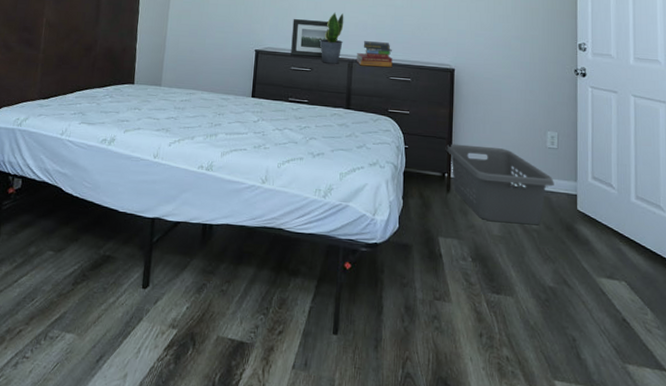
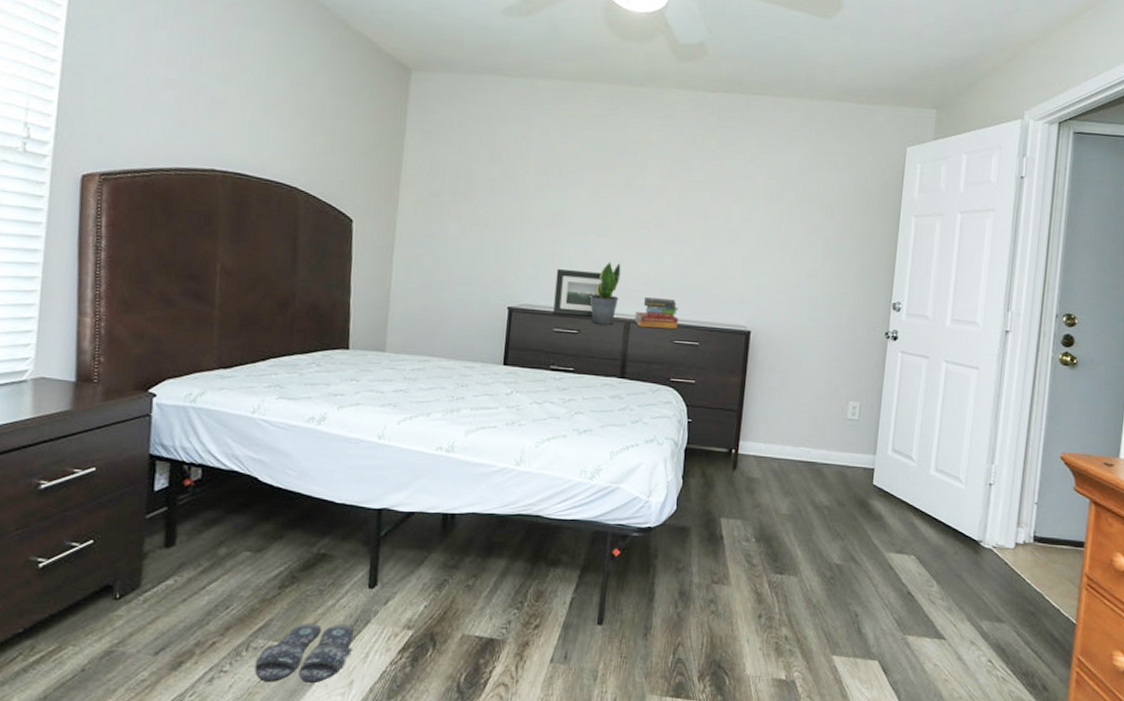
slippers: none [50,318,129,373] -> present [254,624,353,683]
laundry basket: present [445,143,554,225] -> none [734,416,852,502]

